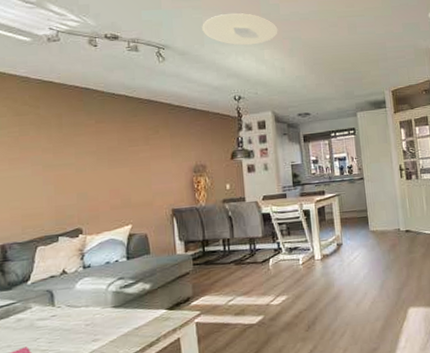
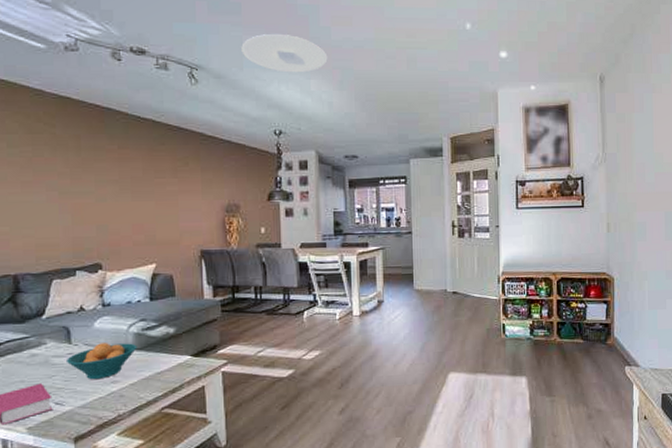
fruit bowl: none [49,301,116,340] -> present [65,343,137,380]

